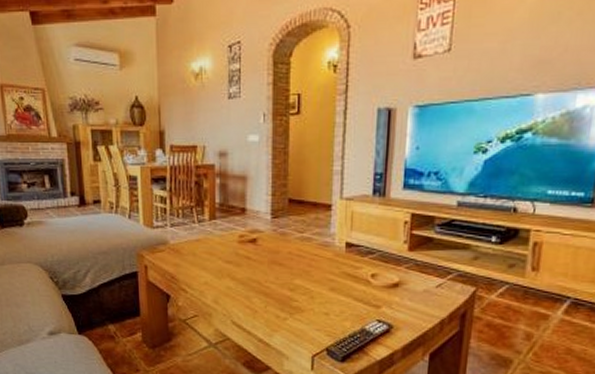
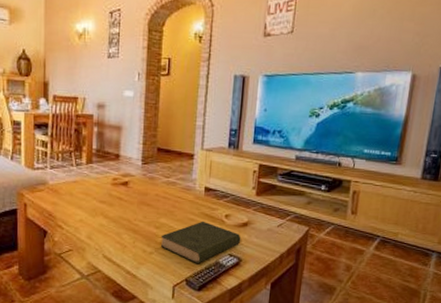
book: none [296,281,391,332] -> present [161,221,241,264]

